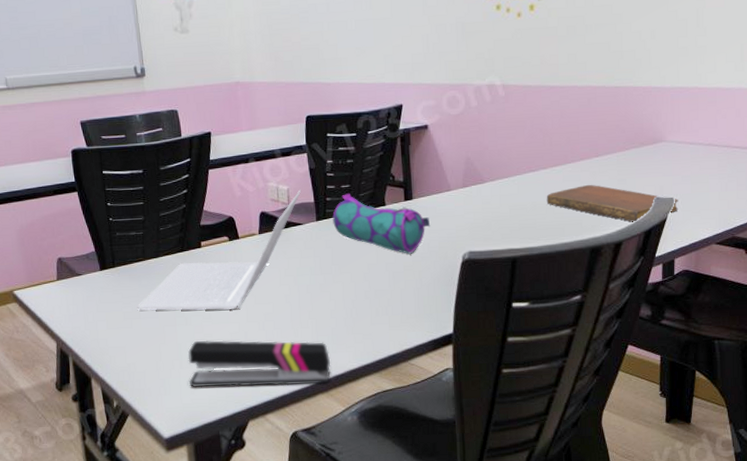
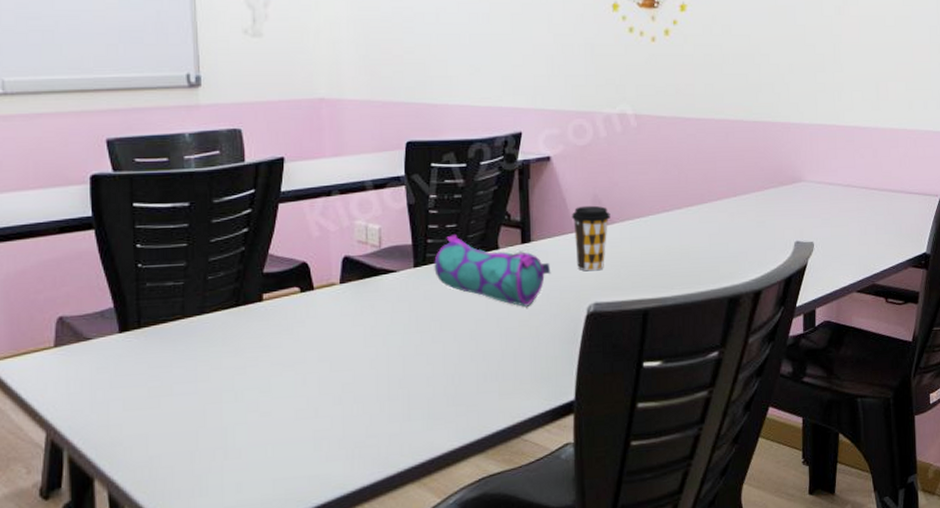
laptop: present [137,189,302,310] -> none [168,229,397,384]
stapler: present [188,340,331,388] -> none [234,417,425,485]
coffee cup: none [447,167,482,225] -> present [571,205,610,272]
notebook: present [546,184,678,223] -> none [681,226,819,270]

